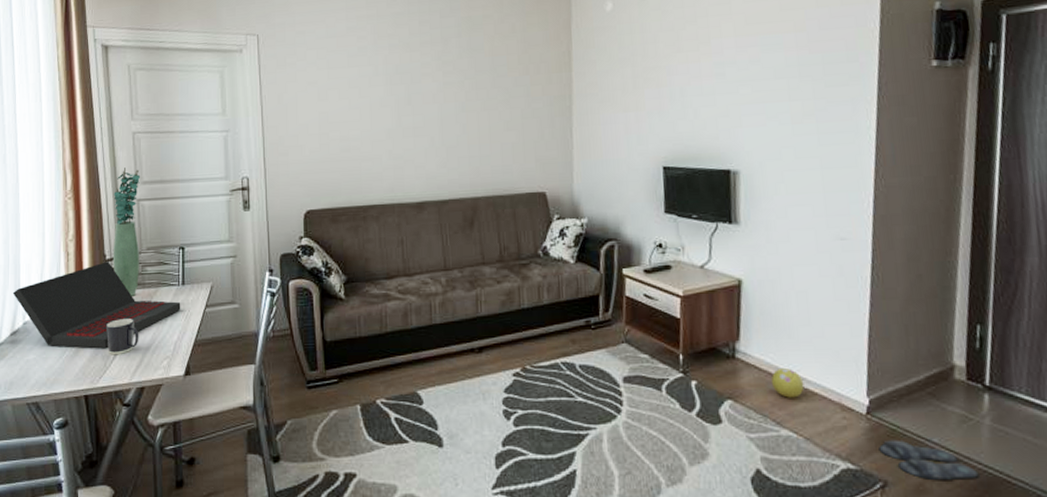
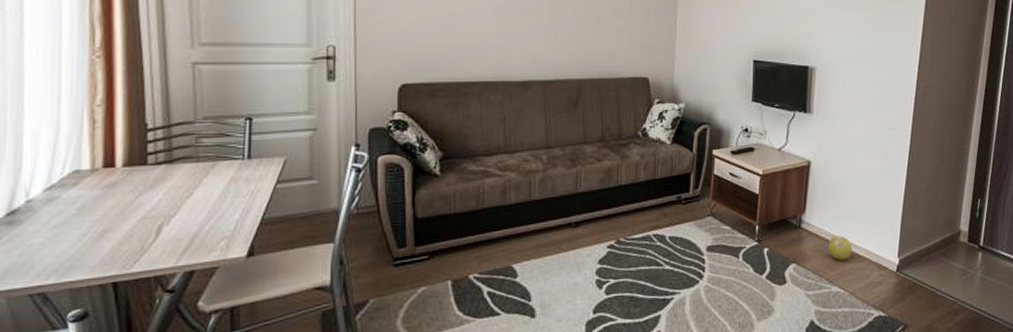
laptop: present [12,261,181,349] -> none [10,131,246,230]
mug: present [105,317,139,354] -> none [144,194,190,235]
vase: present [112,168,140,296] -> none [156,26,197,171]
slippers: present [879,439,979,481] -> none [903,291,970,322]

